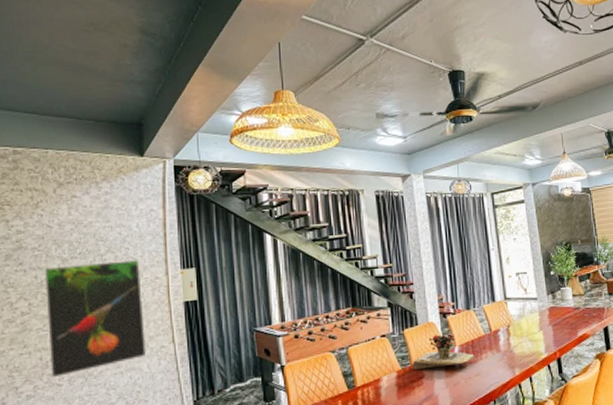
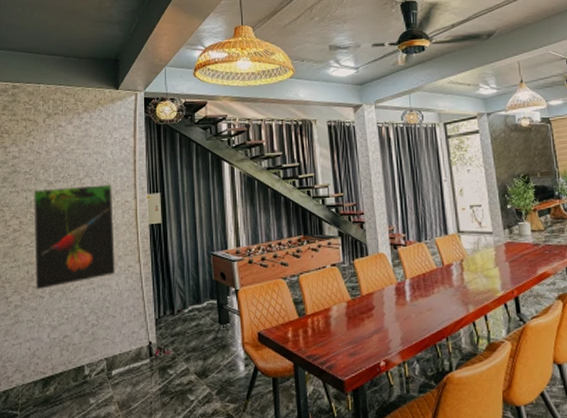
flower arrangement: present [412,333,475,370] -> none [362,266,426,301]

